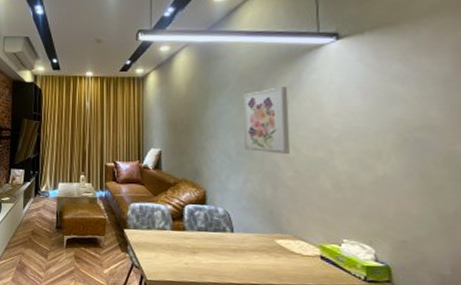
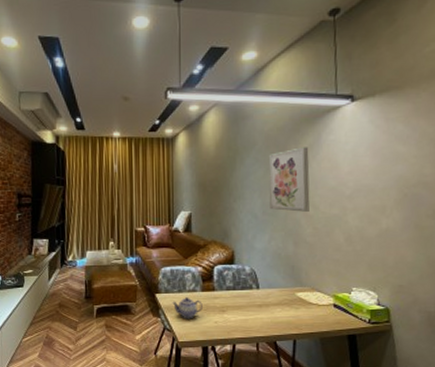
teapot: none [141,235,172,258] -> present [172,297,202,319]

